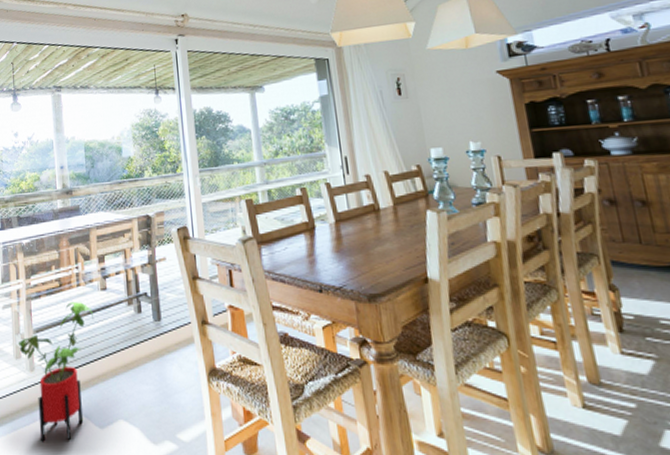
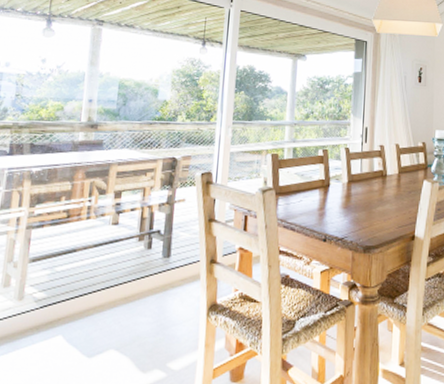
house plant: present [18,302,93,442] -> none [8,234,100,371]

